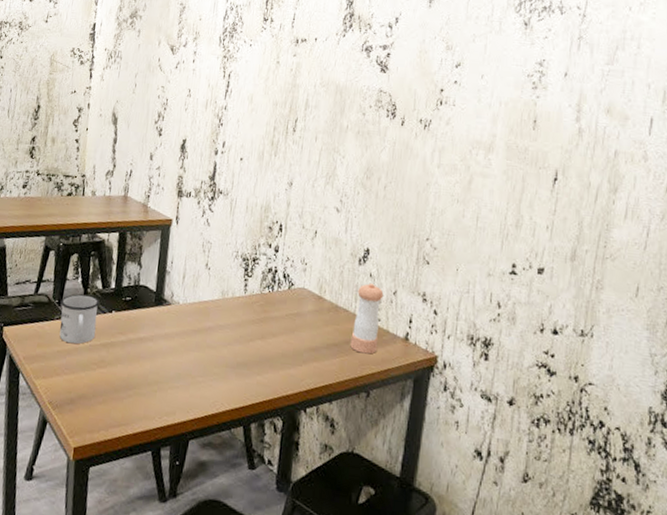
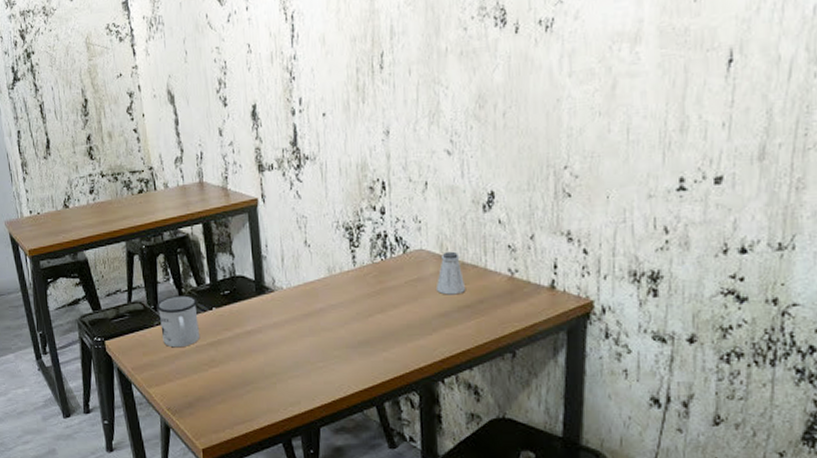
saltshaker: none [312,293,336,333] -> present [437,251,466,295]
pepper shaker: present [350,282,384,354] -> none [485,230,519,311]

